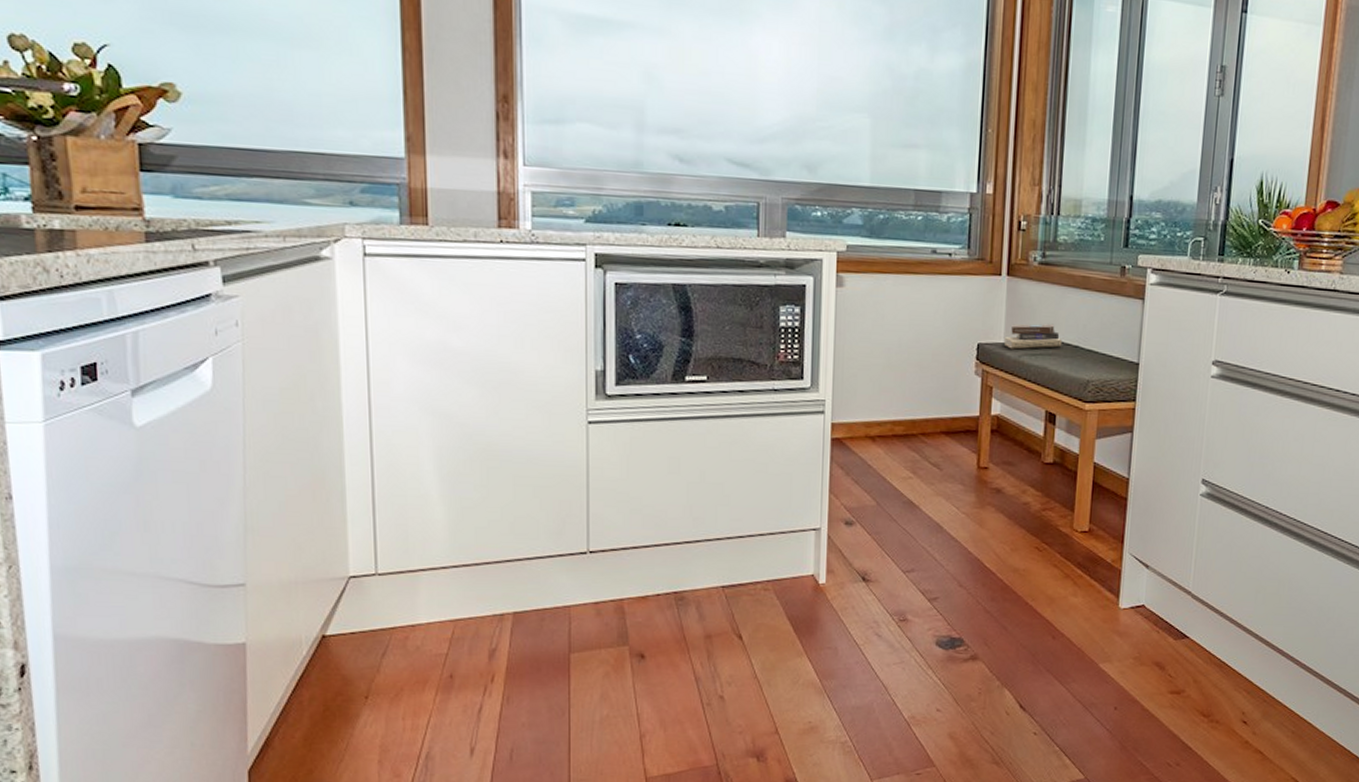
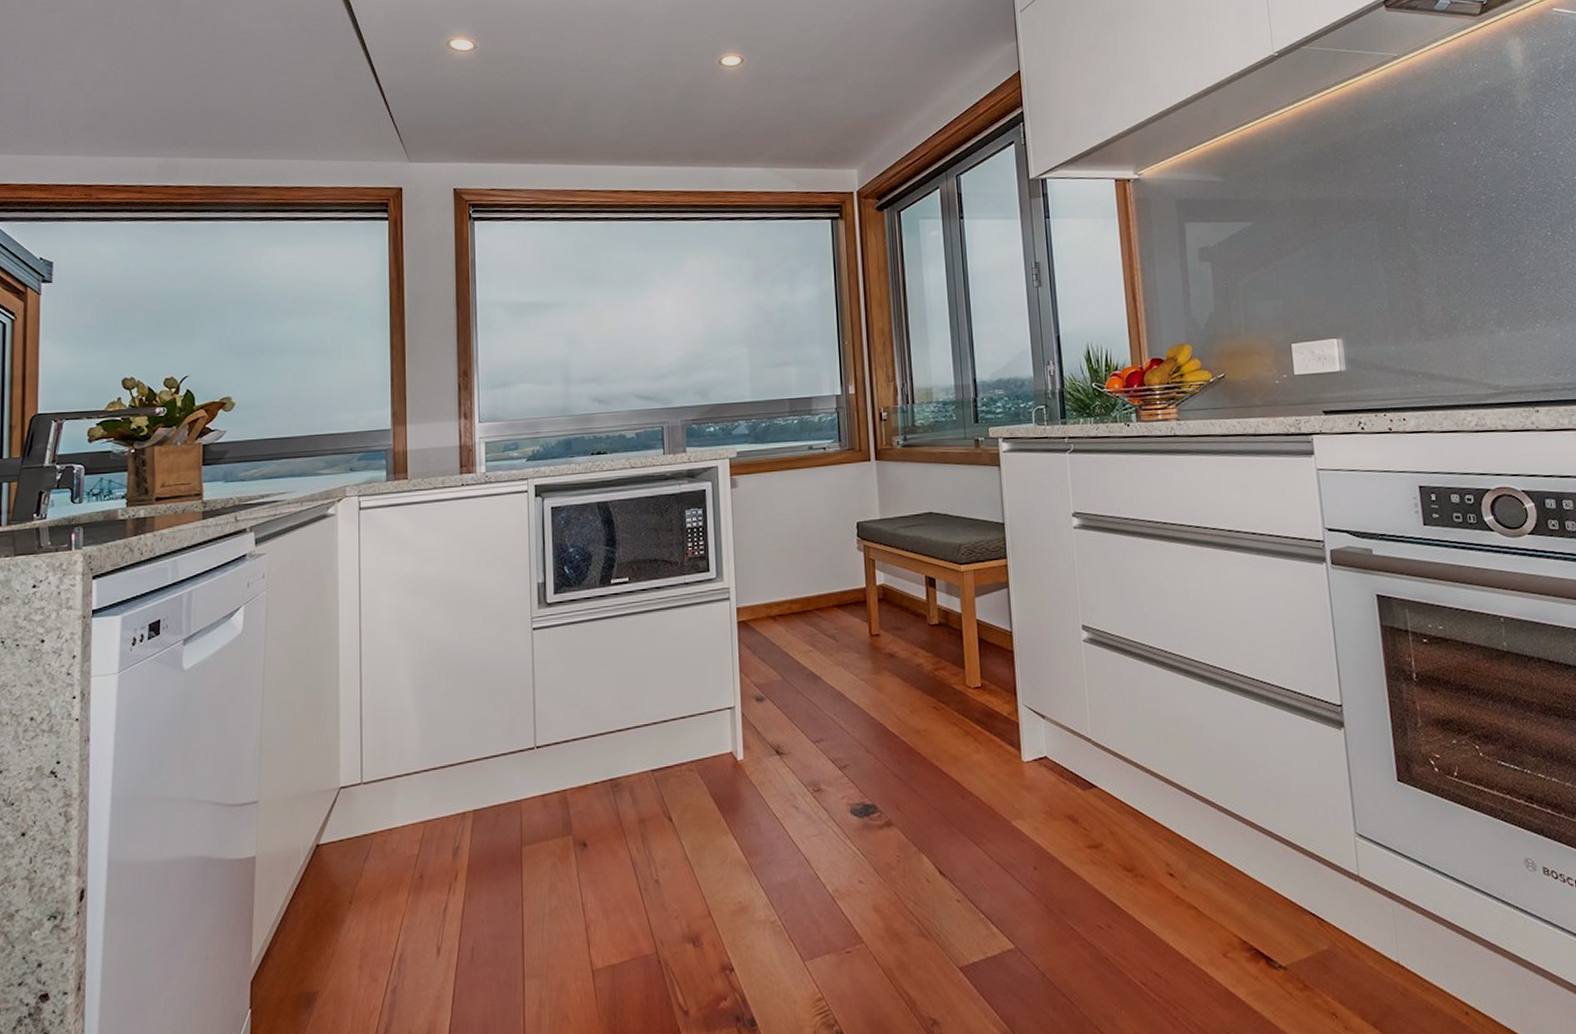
books: present [1004,323,1063,350] -> none [880,497,932,524]

